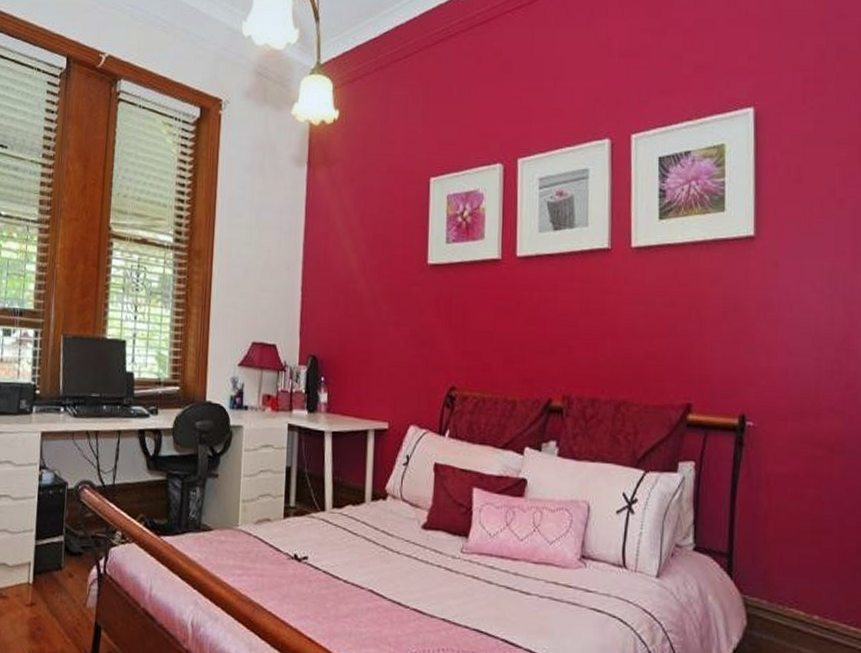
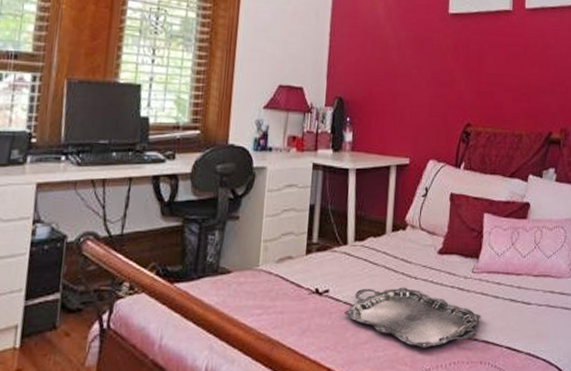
serving tray: none [324,559,472,630] -> present [344,287,481,348]

